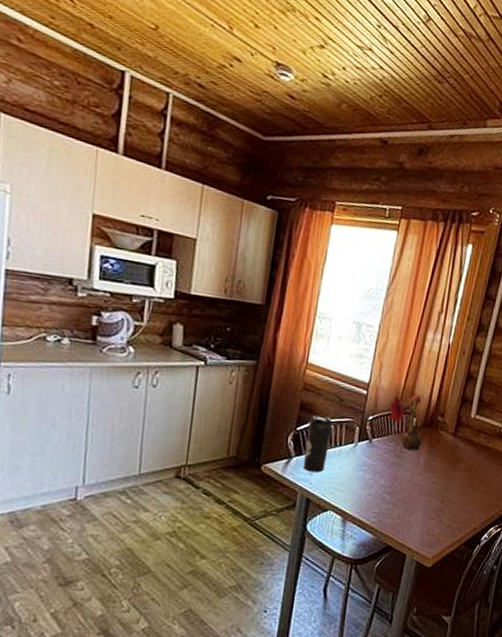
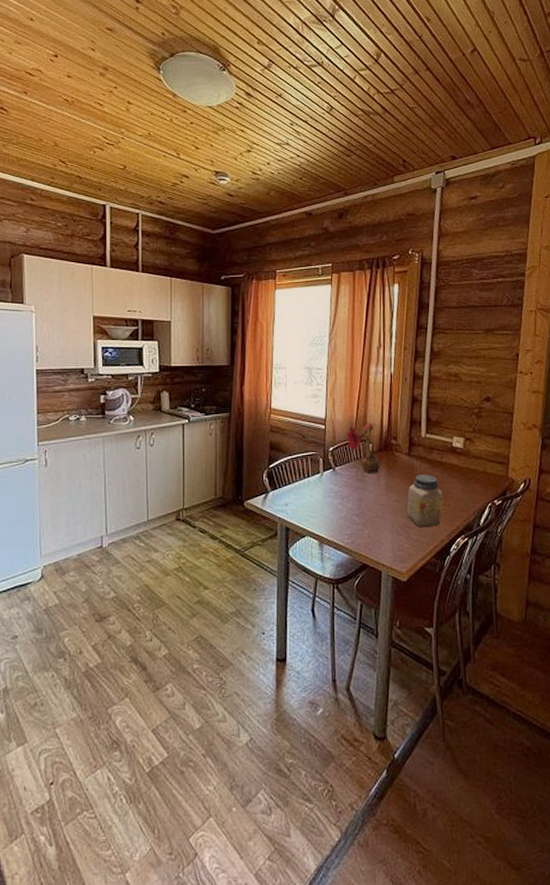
water bottle: present [303,415,334,473] -> none [278,452,301,503]
jar: none [443,457,483,514] -> present [407,474,443,528]

